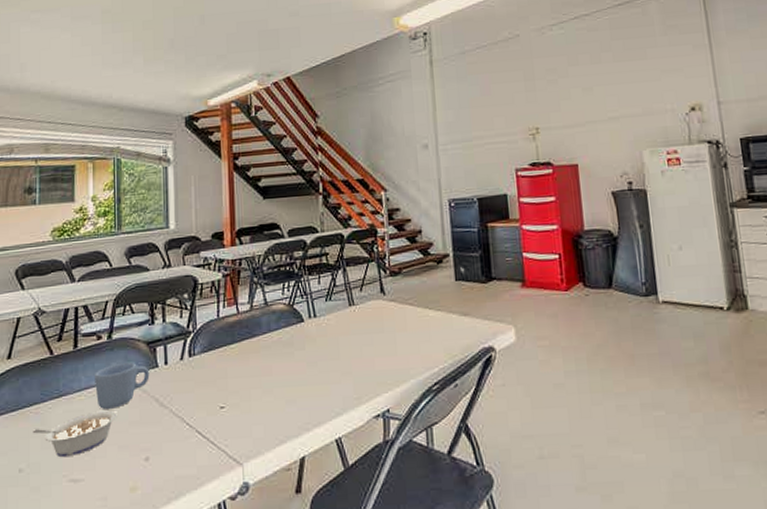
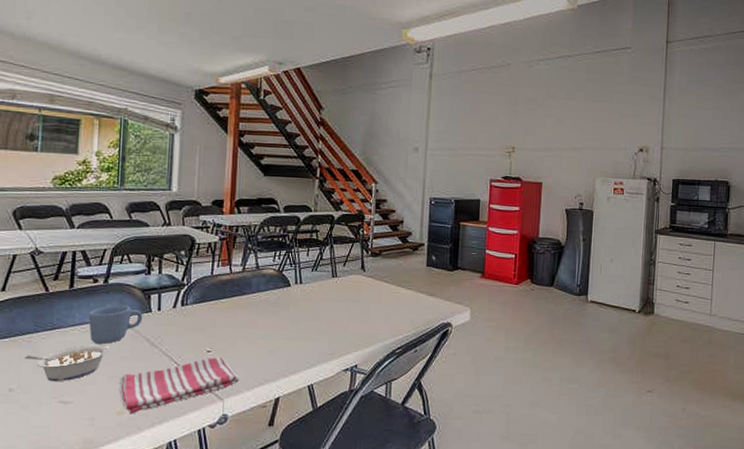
dish towel: none [130,413,258,490] -> present [119,357,240,414]

